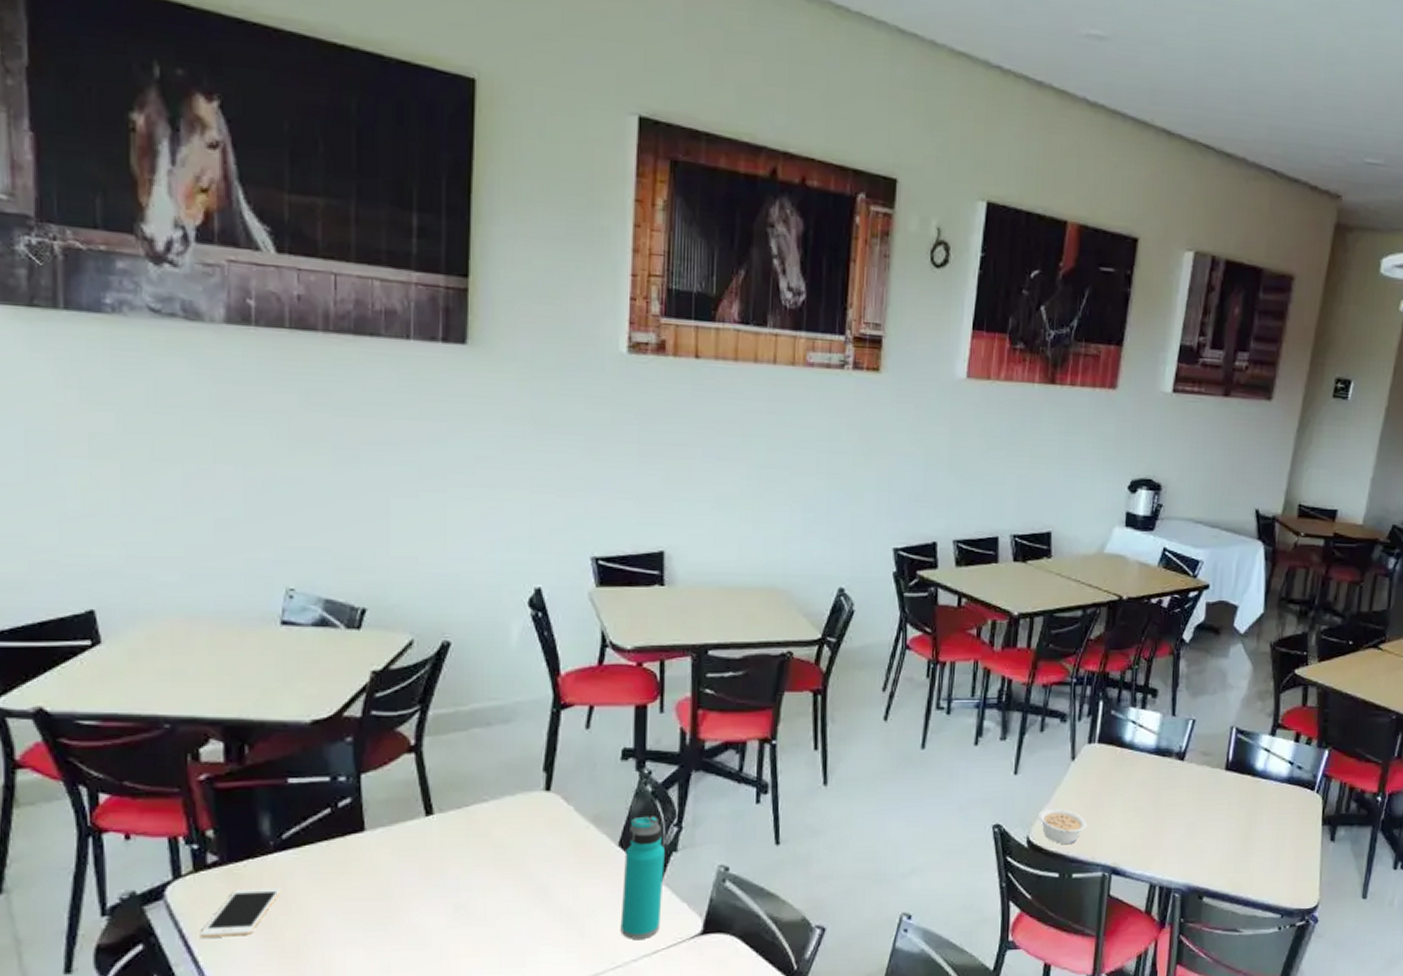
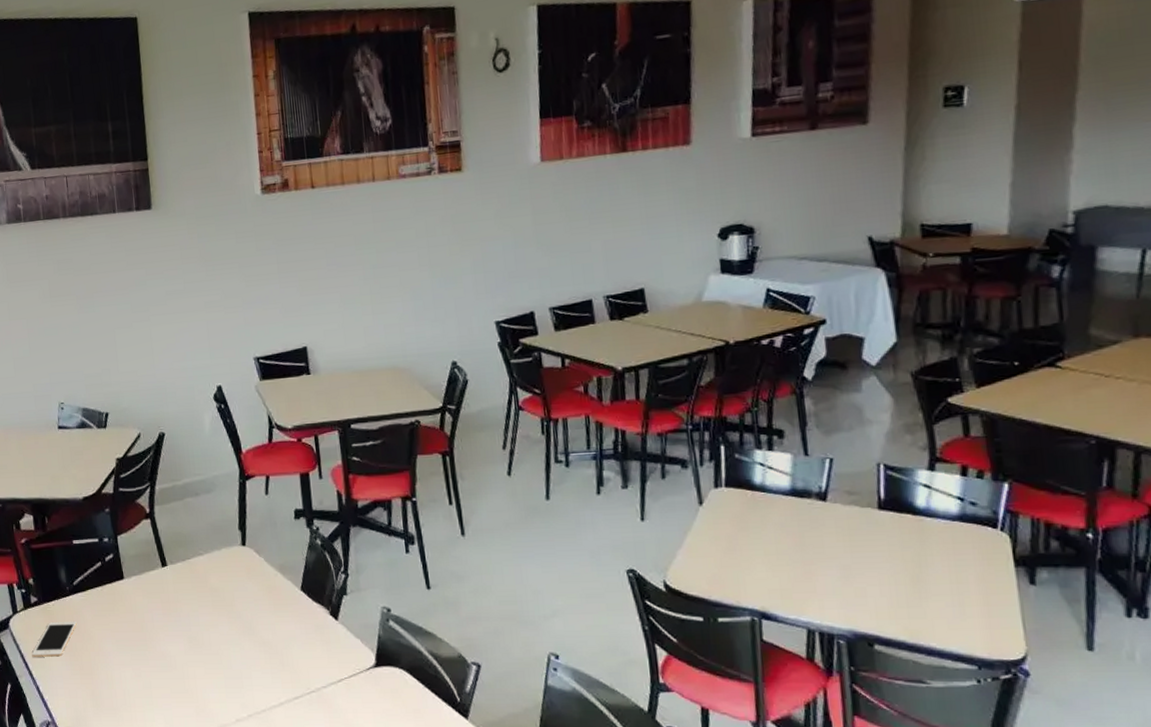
water bottle: present [620,816,665,939] -> none [306,565,341,669]
legume: present [1039,808,1087,844] -> none [672,553,727,588]

